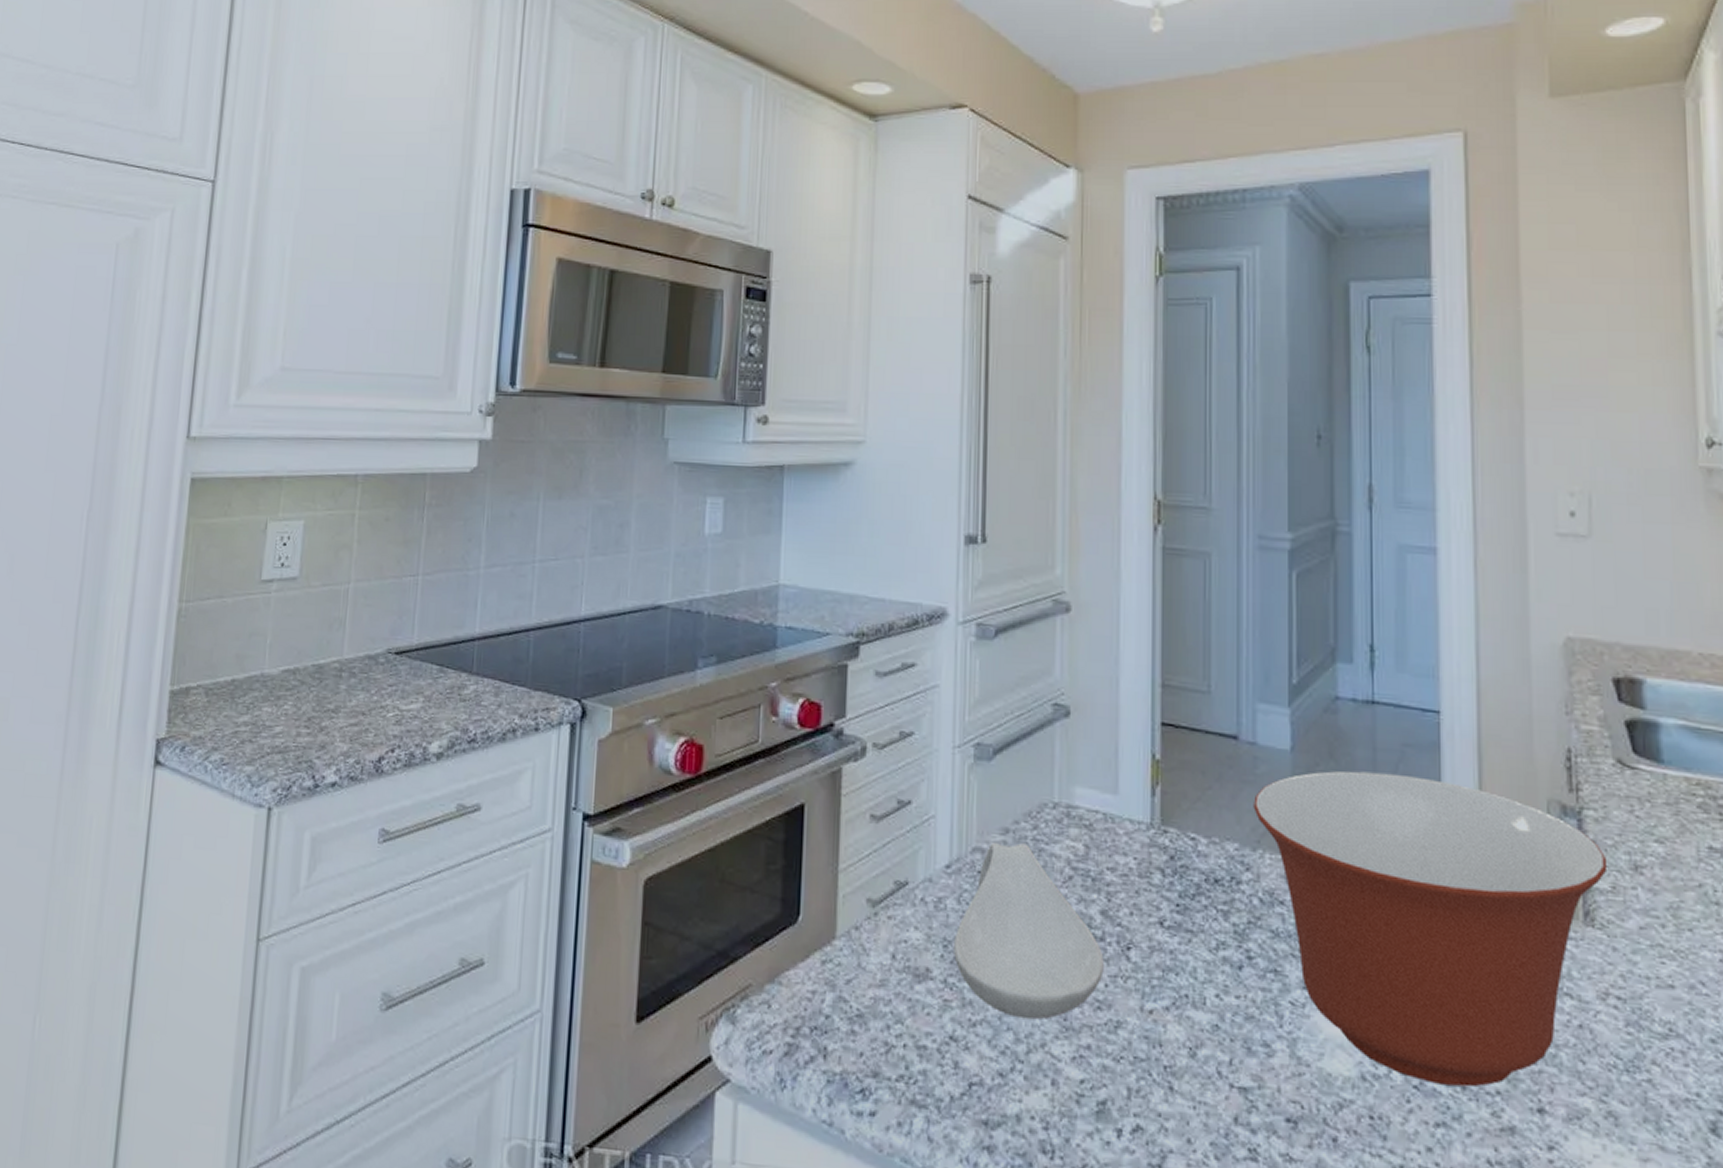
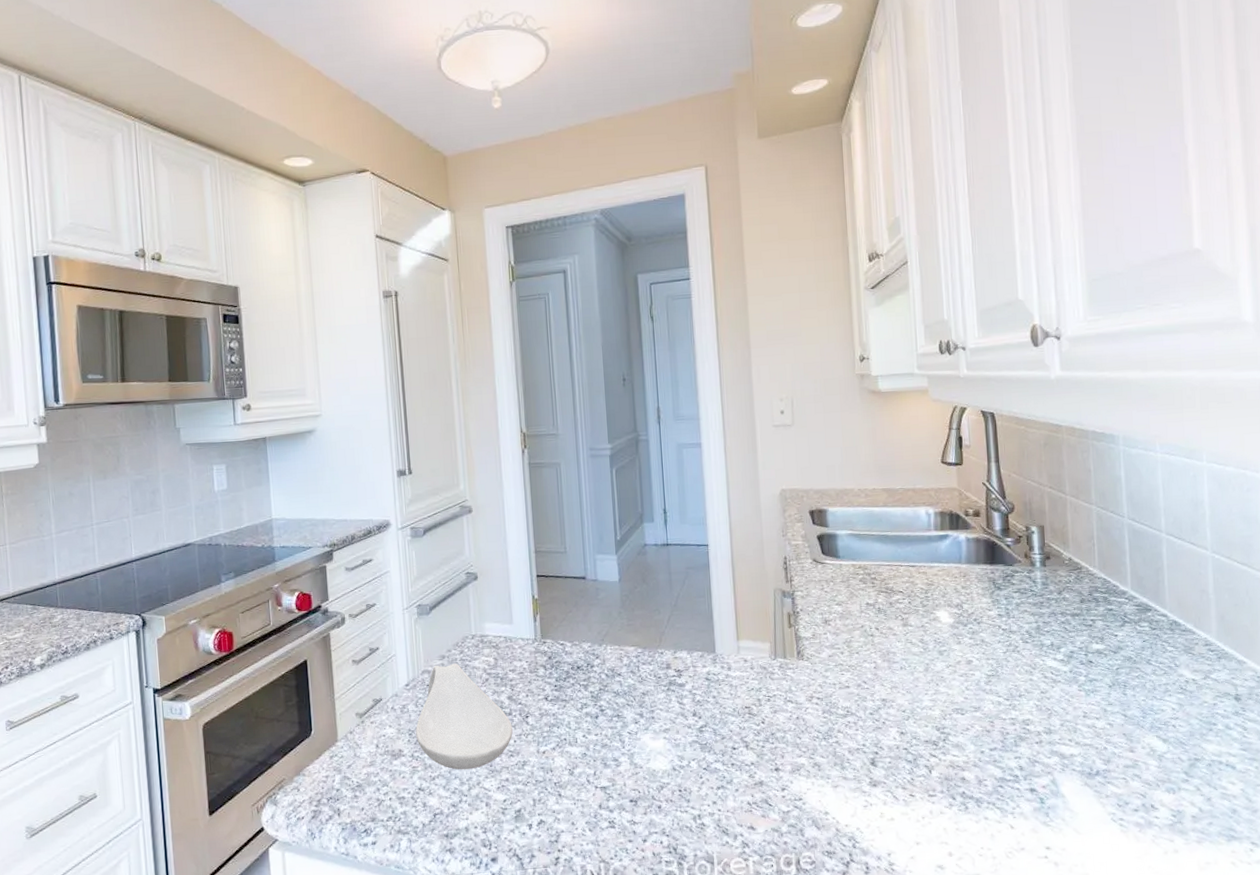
mixing bowl: present [1253,771,1608,1087] -> none [598,586,810,765]

